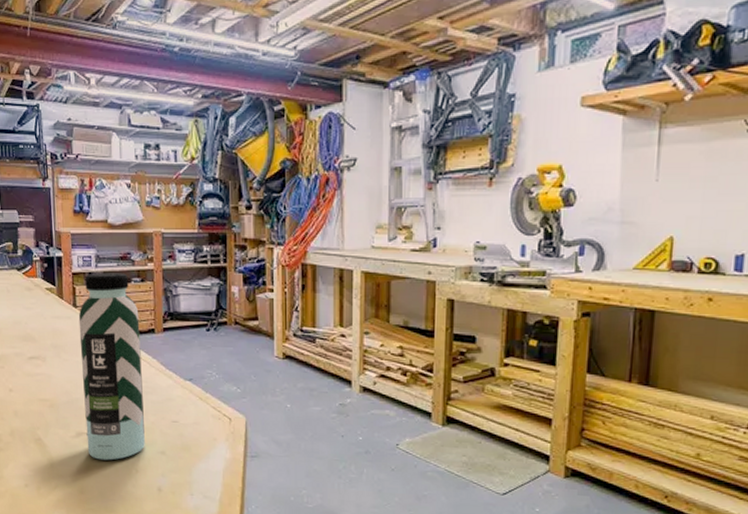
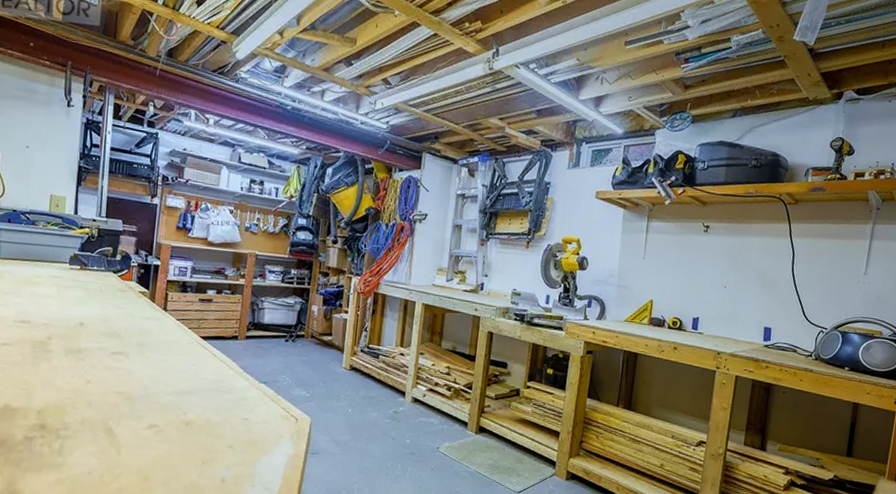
water bottle: present [78,272,146,461] -> none [157,282,226,452]

